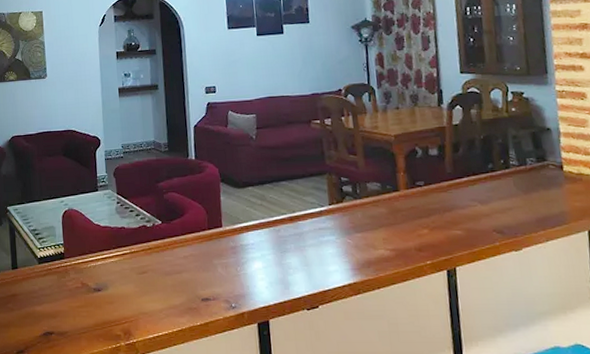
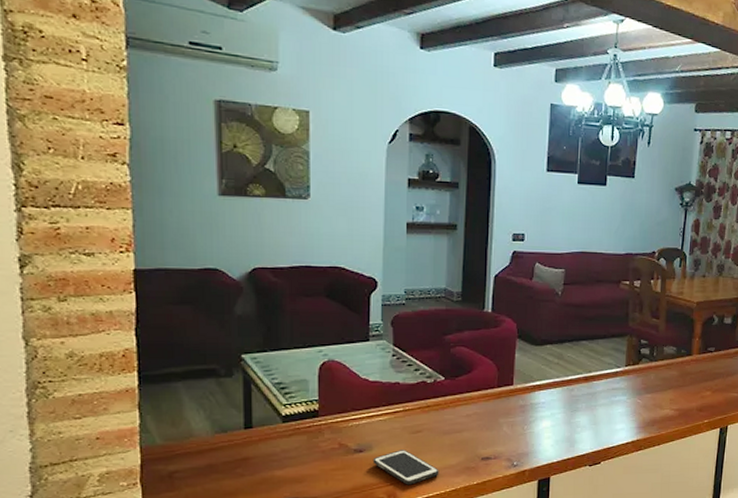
cell phone: none [109,289,166,323] -> present [373,450,439,485]

